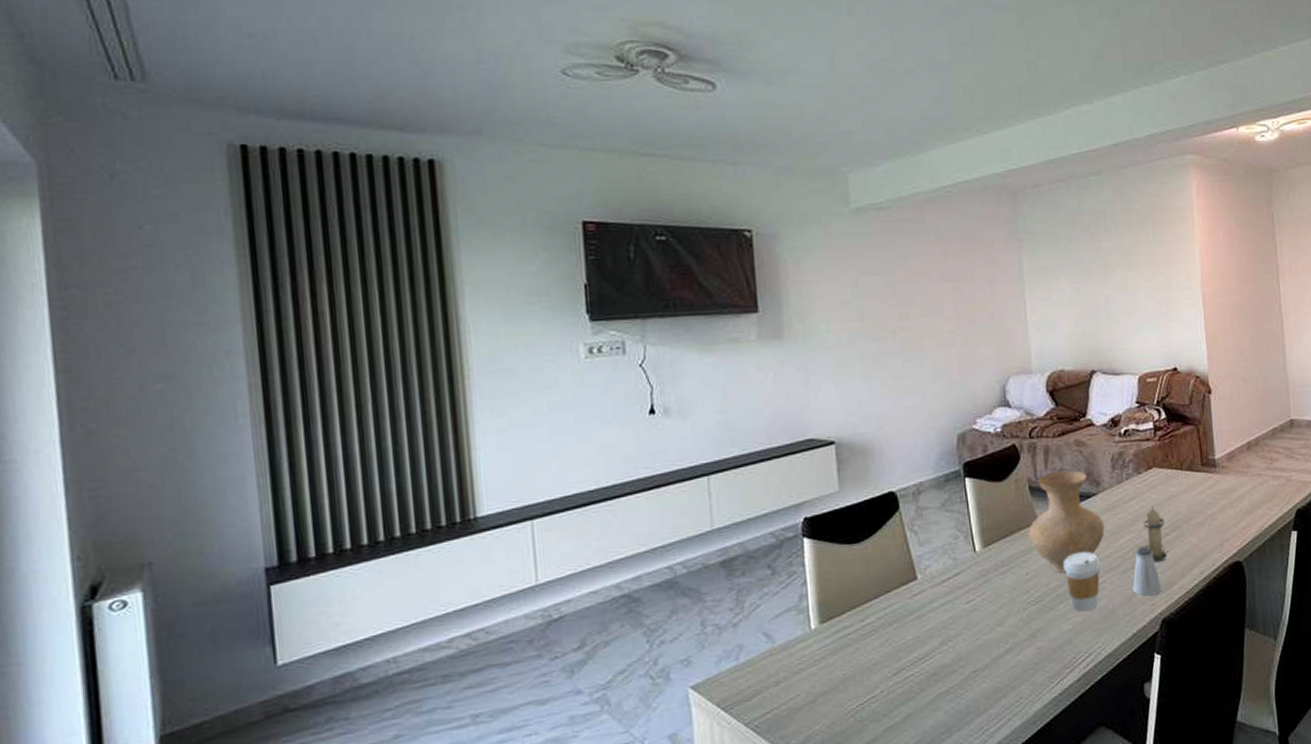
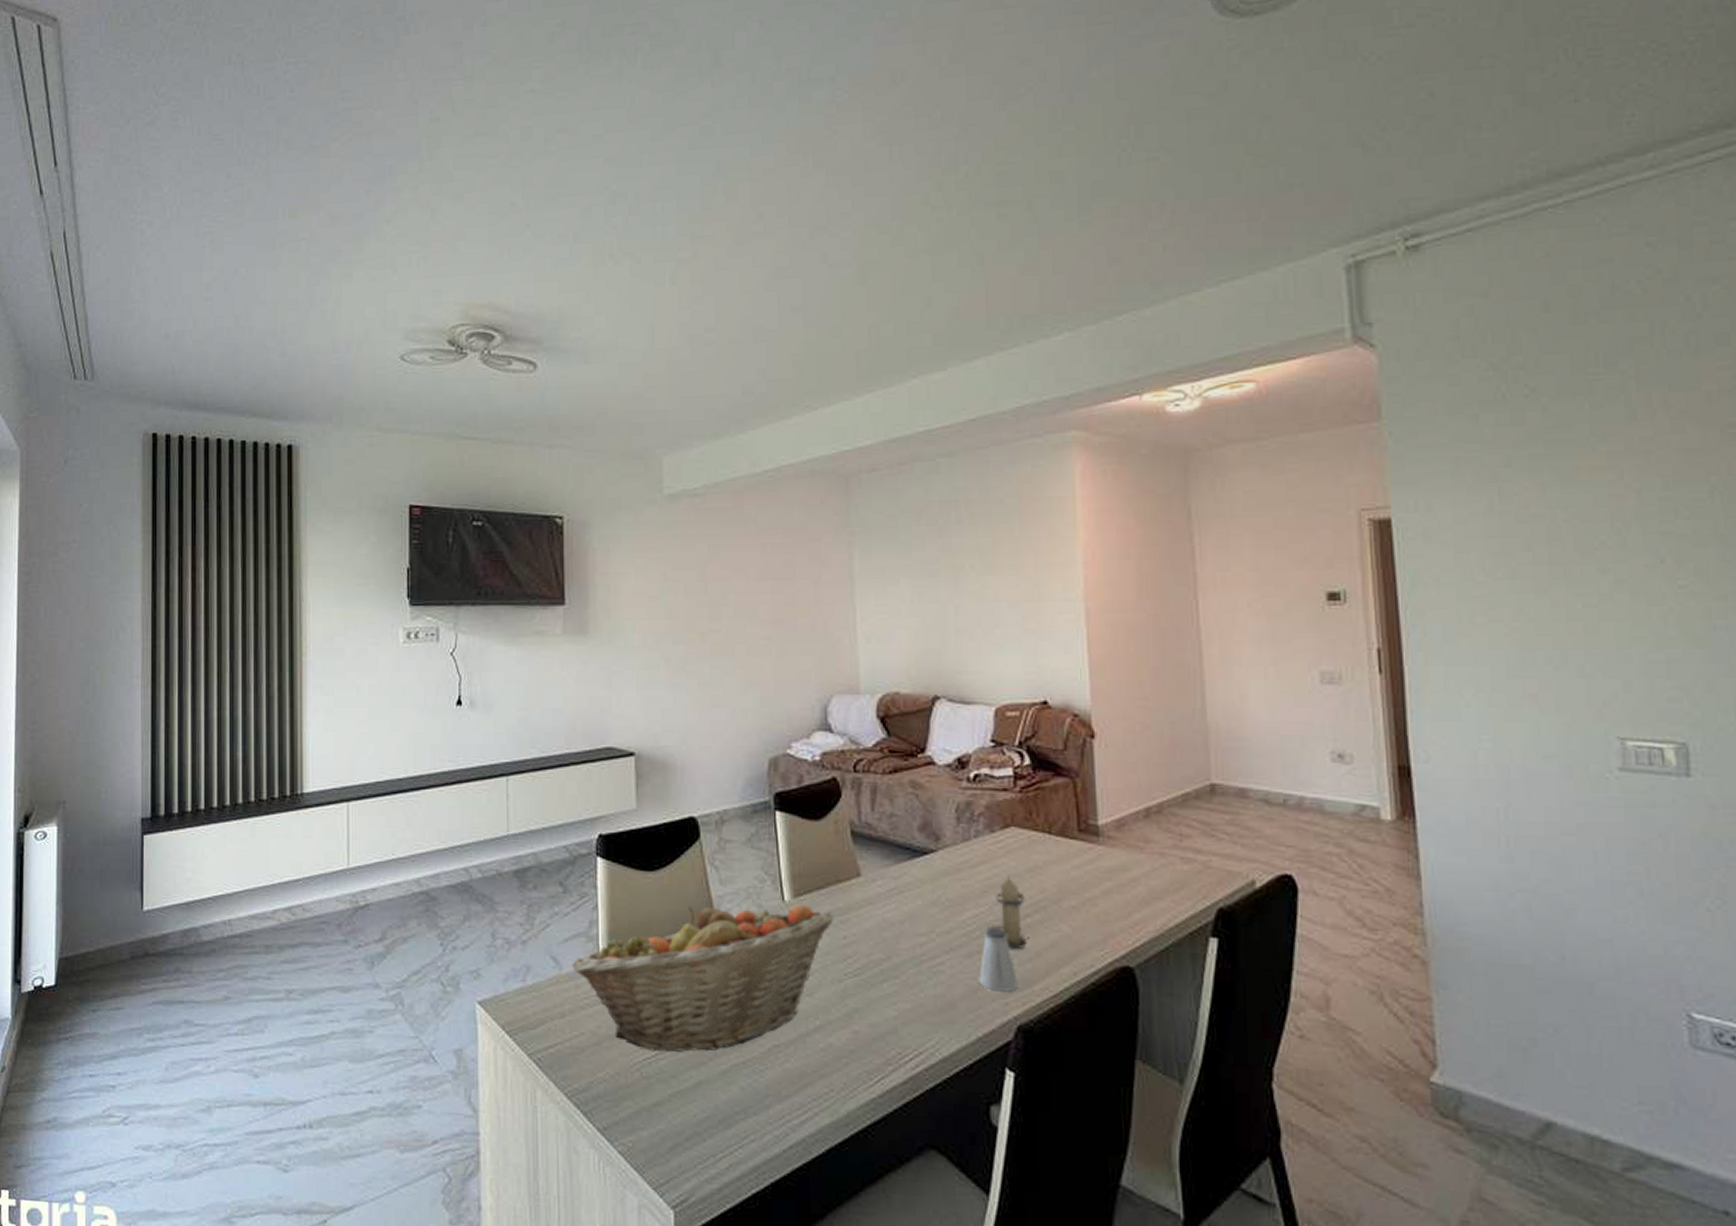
fruit basket: none [785,552,1018,697] -> present [573,904,834,1052]
vase: present [1028,470,1105,574] -> none [848,816,945,944]
coffee cup: present [1064,552,1101,612] -> none [890,922,937,997]

